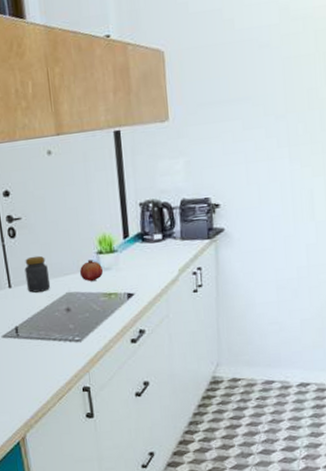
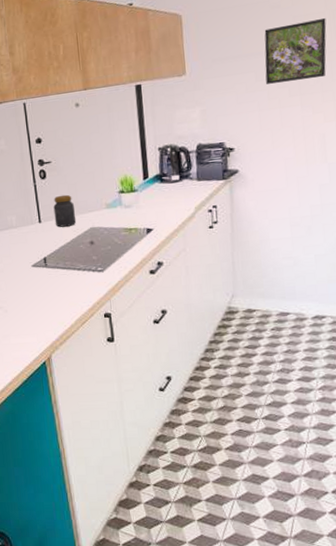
fruit: present [79,260,104,282] -> none [102,198,125,218]
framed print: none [252,60,317,134] -> present [264,17,327,84]

